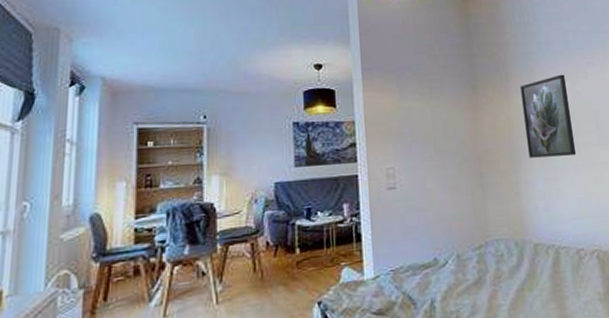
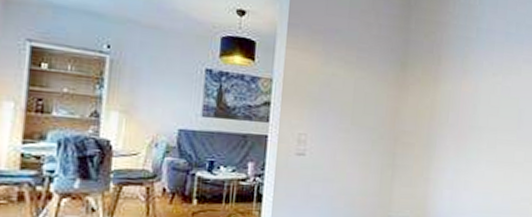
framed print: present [519,74,577,158] -> none [445,66,498,152]

